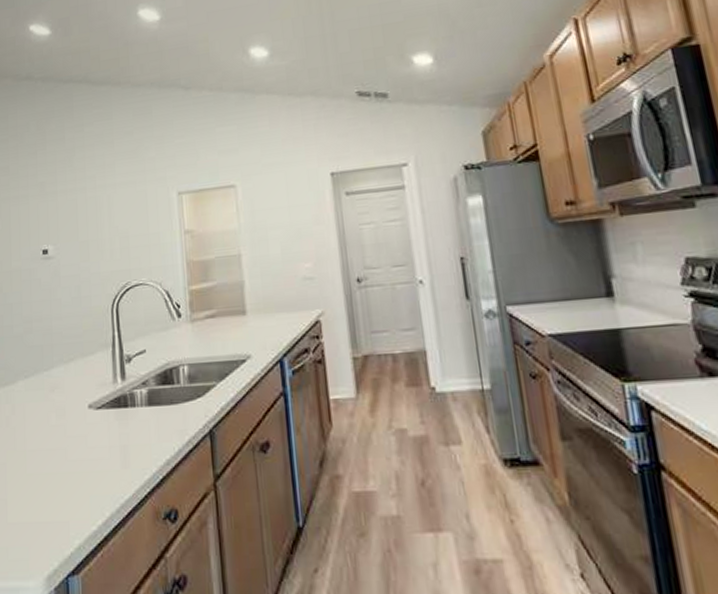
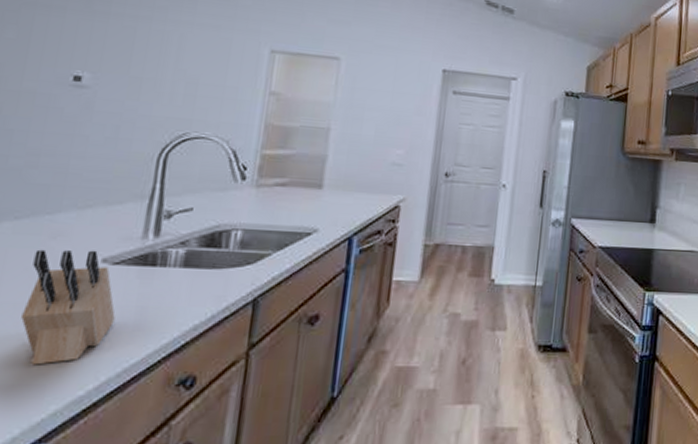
knife block: none [42,398,107,504] -> present [21,249,115,365]

